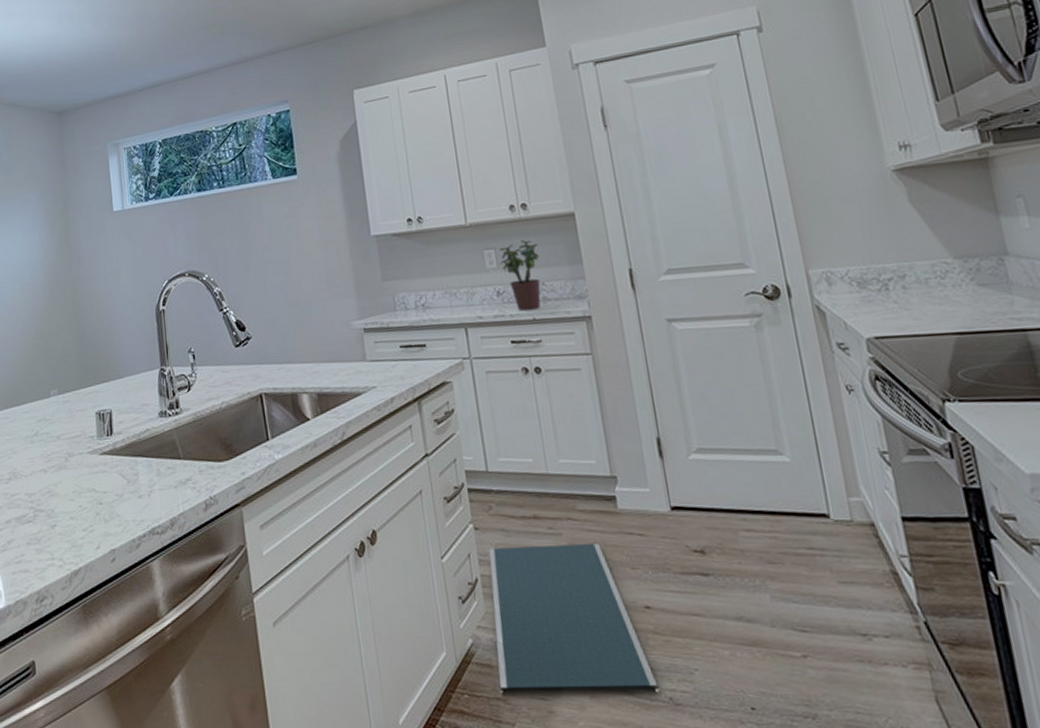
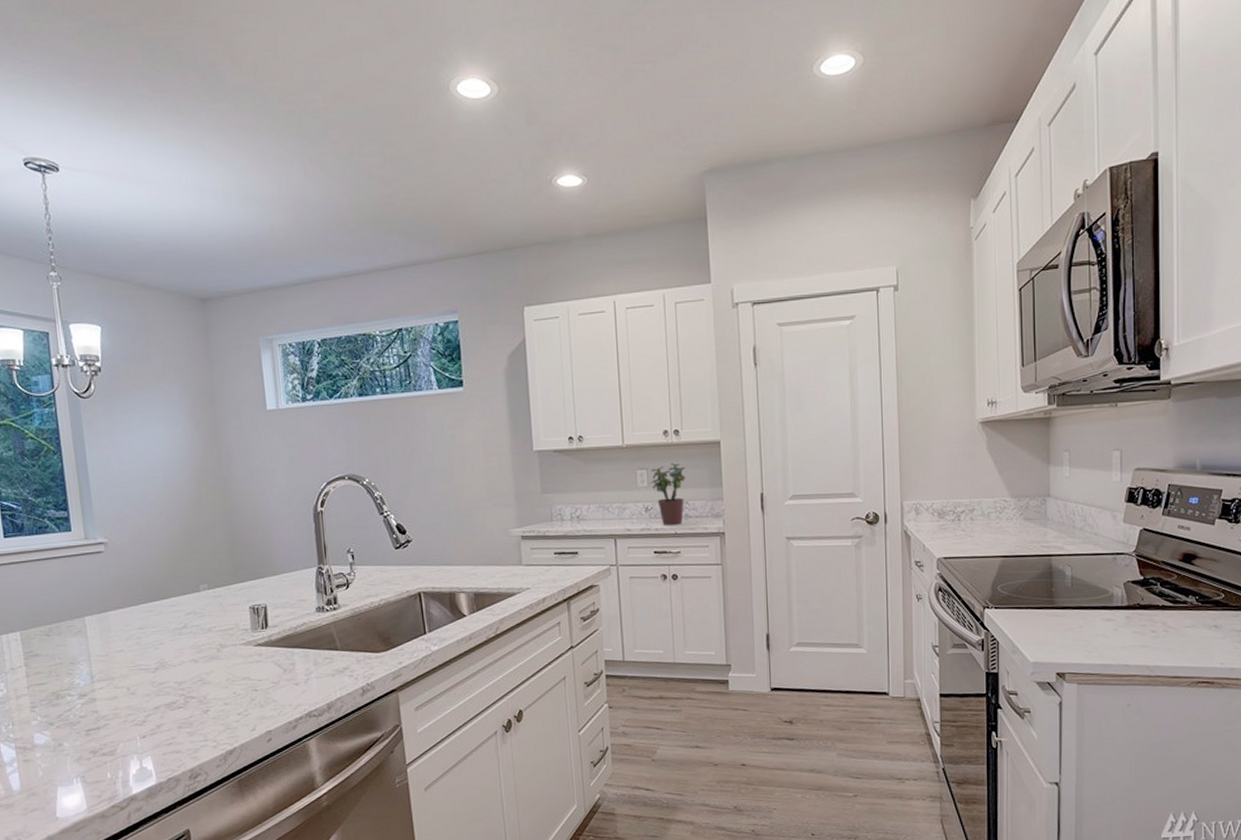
door mat: present [488,544,658,691] -> none [619,717,744,832]

